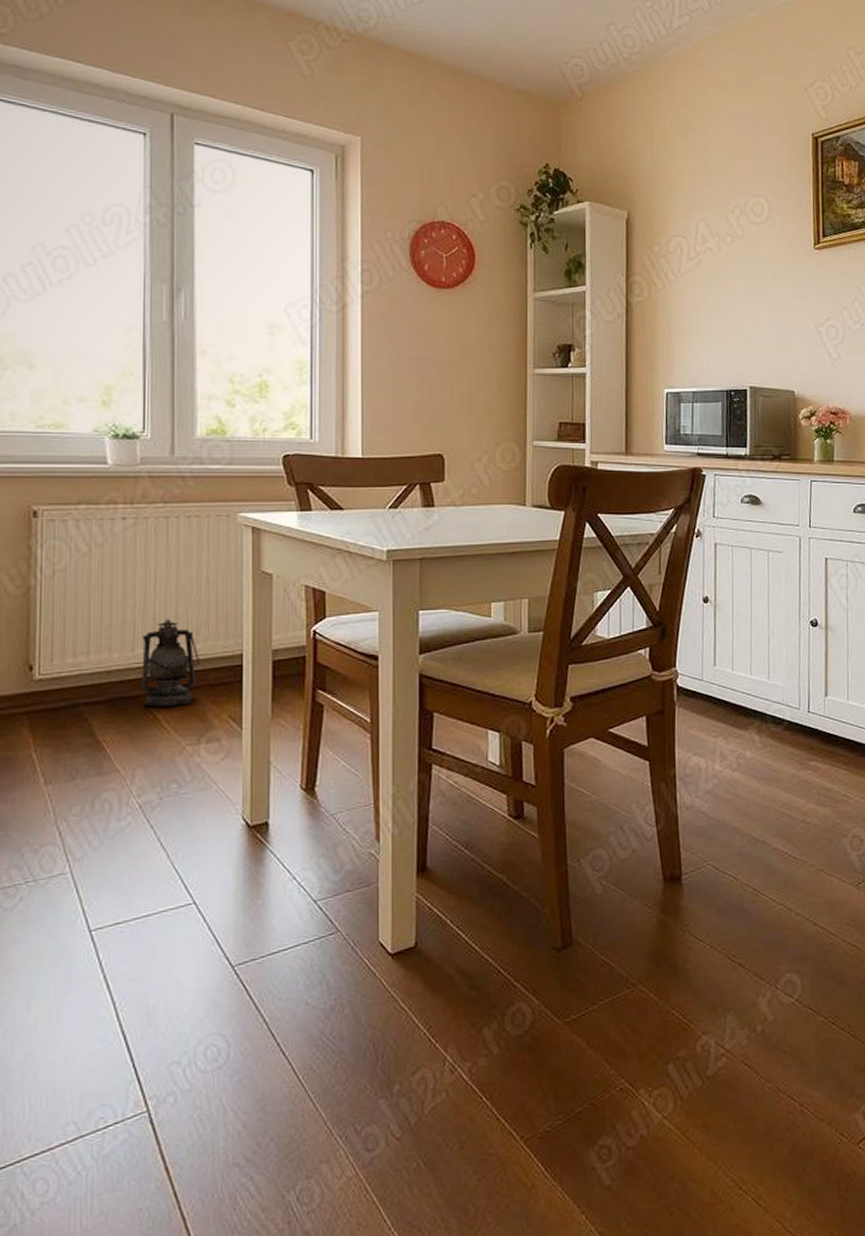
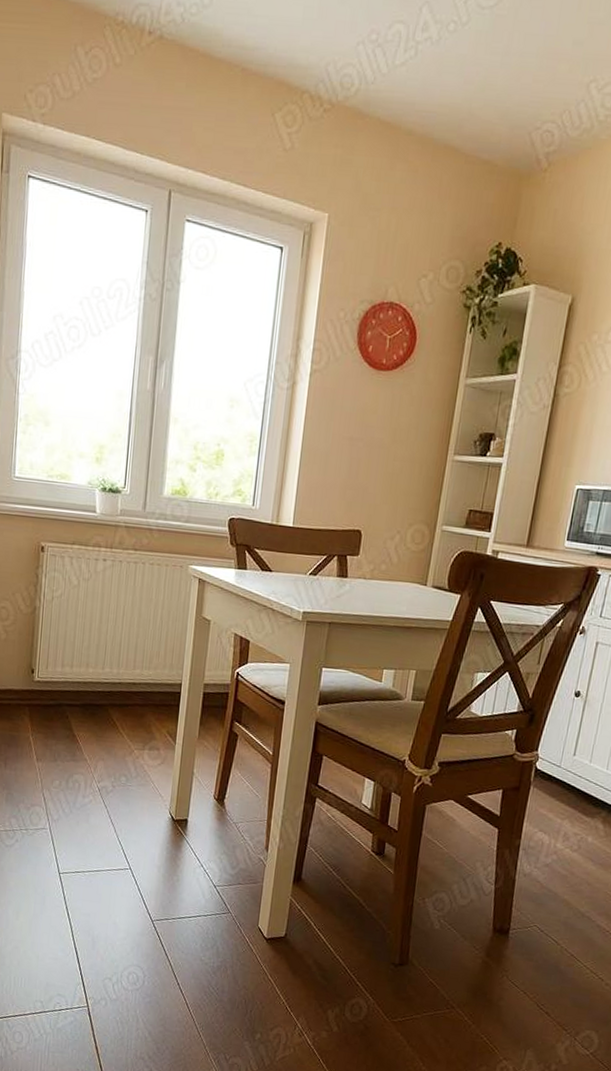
lantern: present [141,619,201,708] -> none [107,646,151,718]

